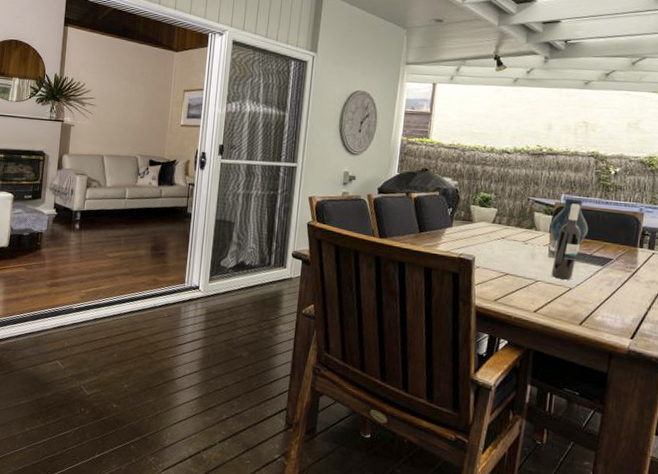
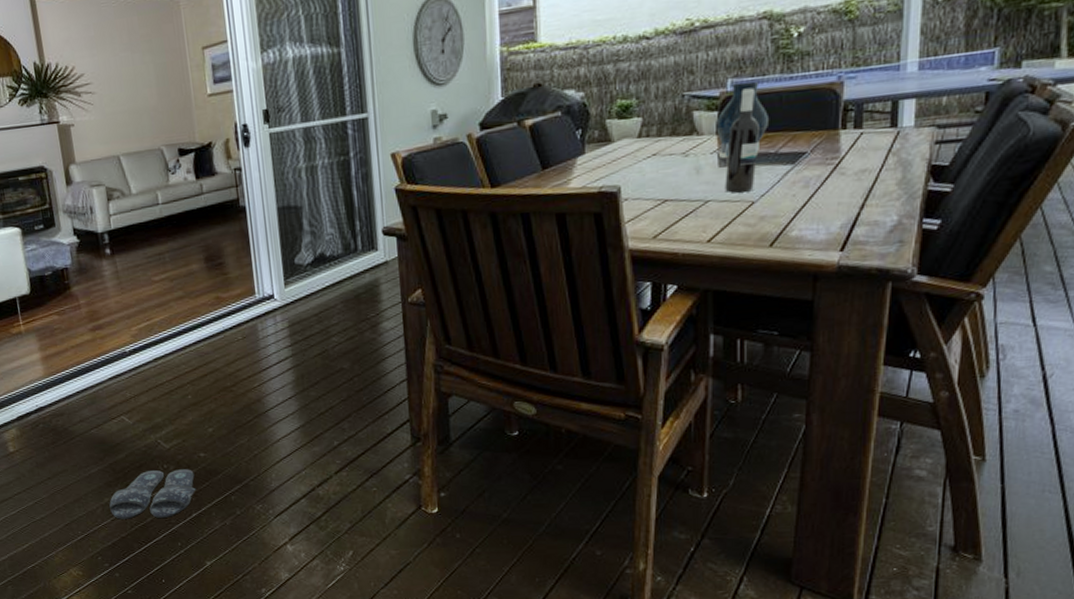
slippers: none [28,410,105,455] -> present [109,469,196,519]

